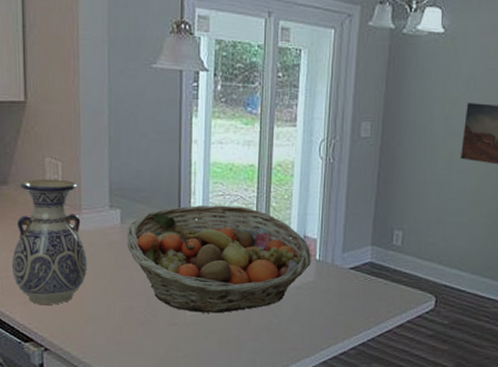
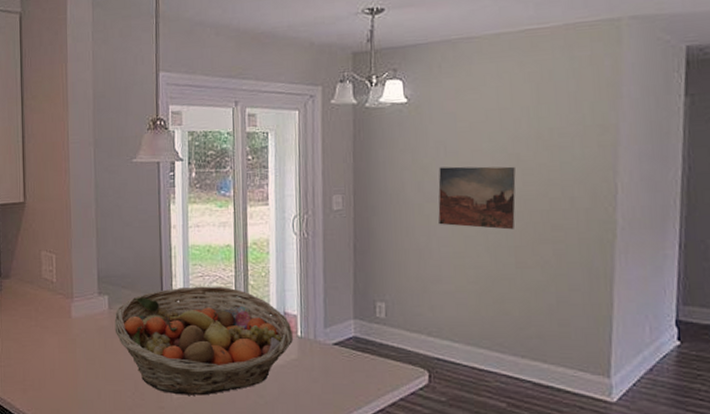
vase: present [11,179,88,305] -> none [12,271,80,391]

